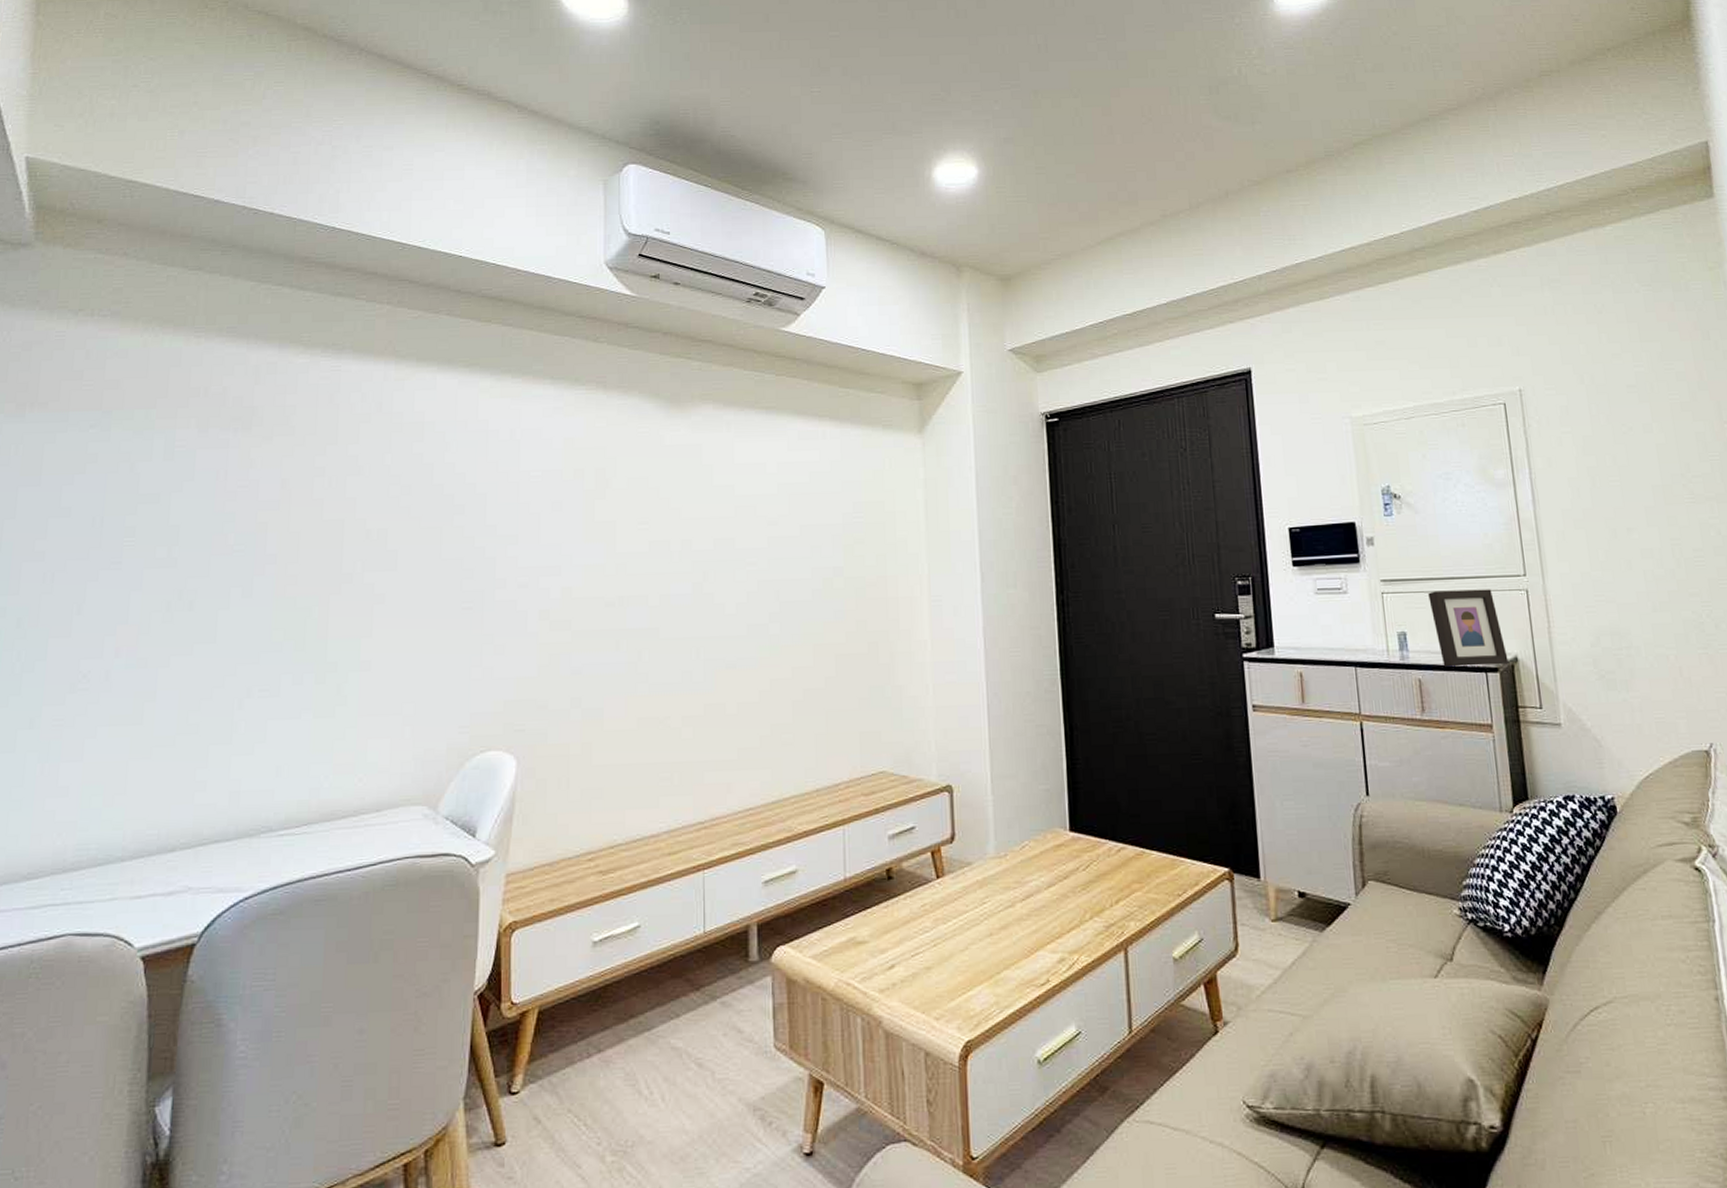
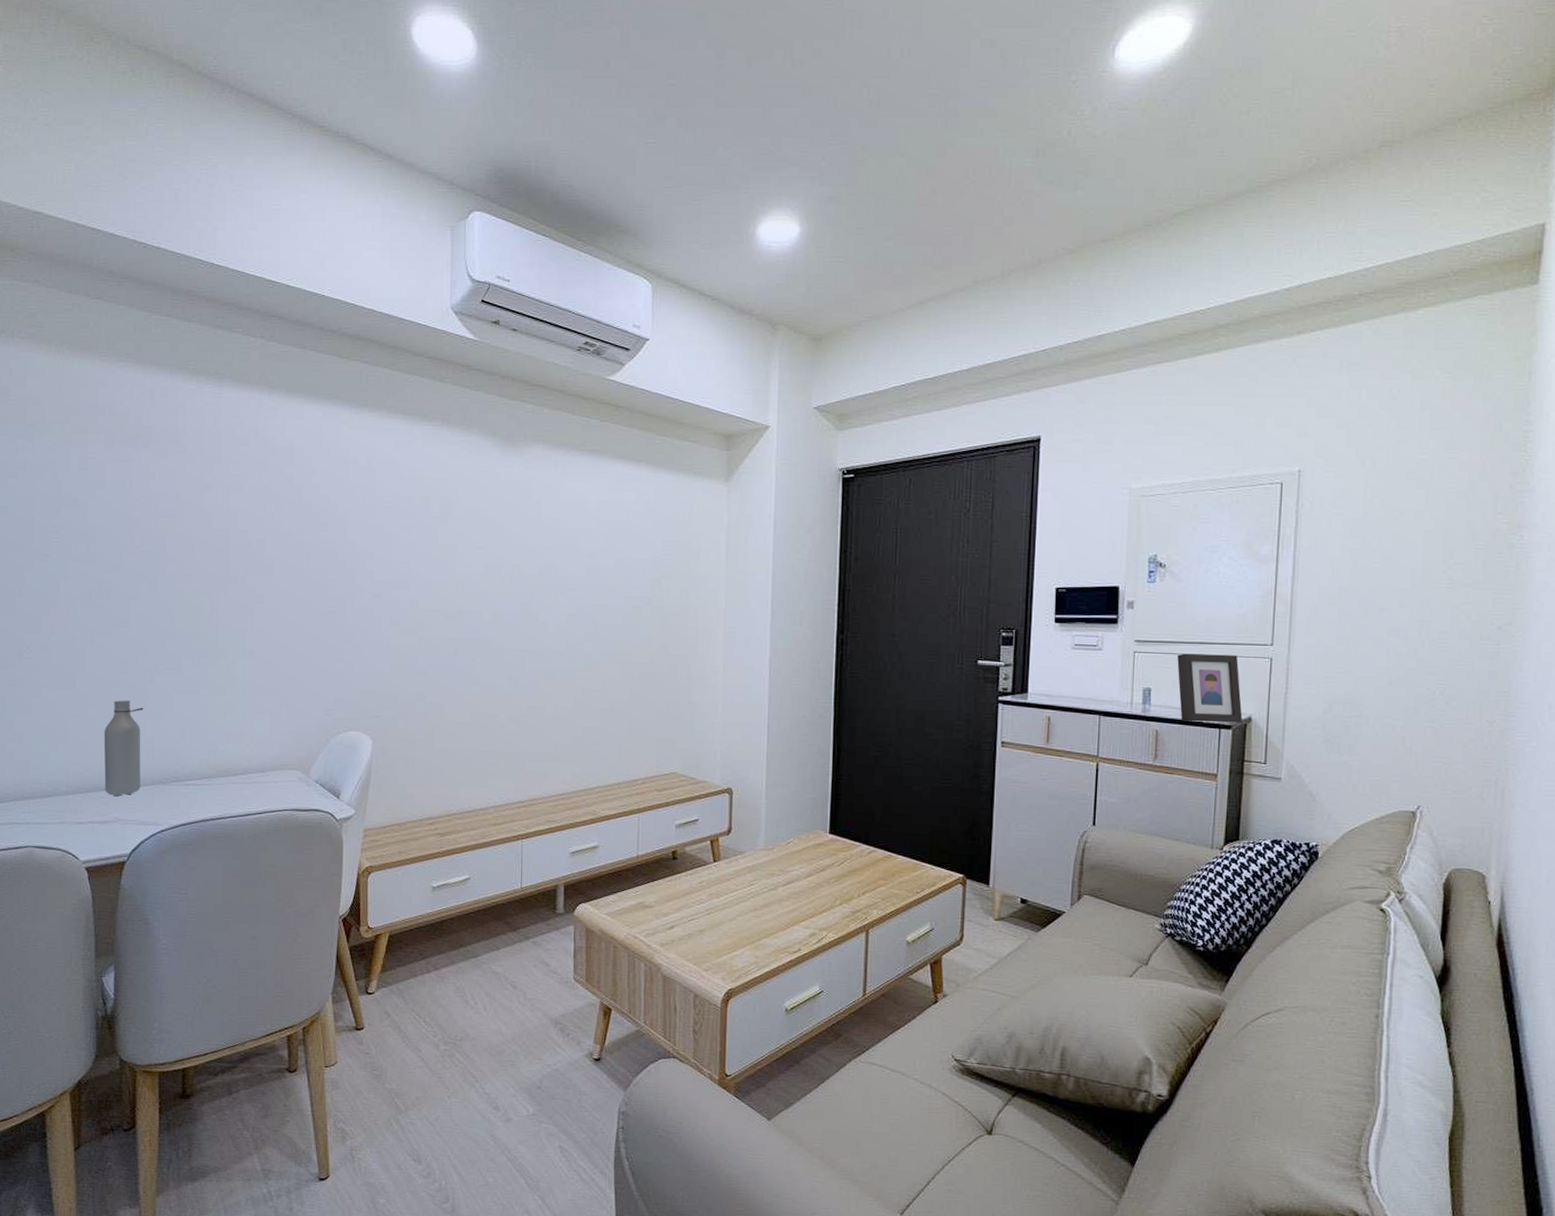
water bottle: none [173,733,229,858] -> present [104,699,144,796]

